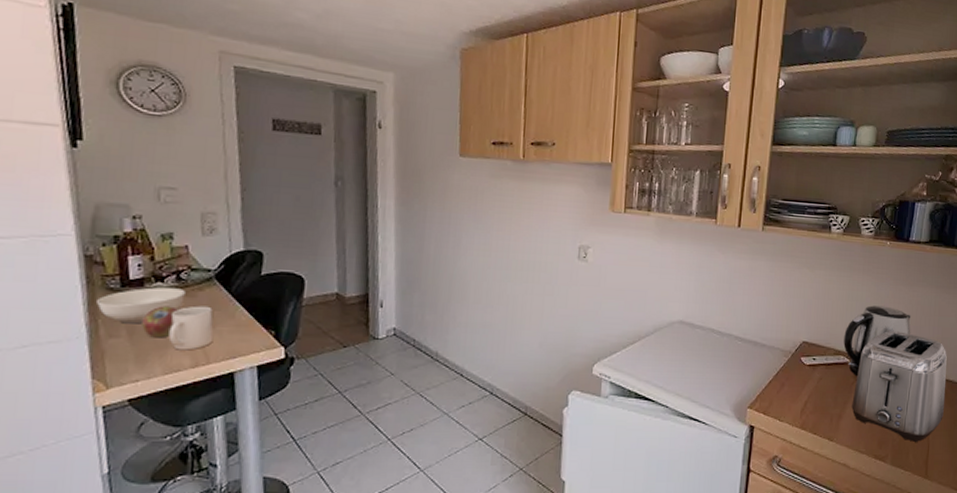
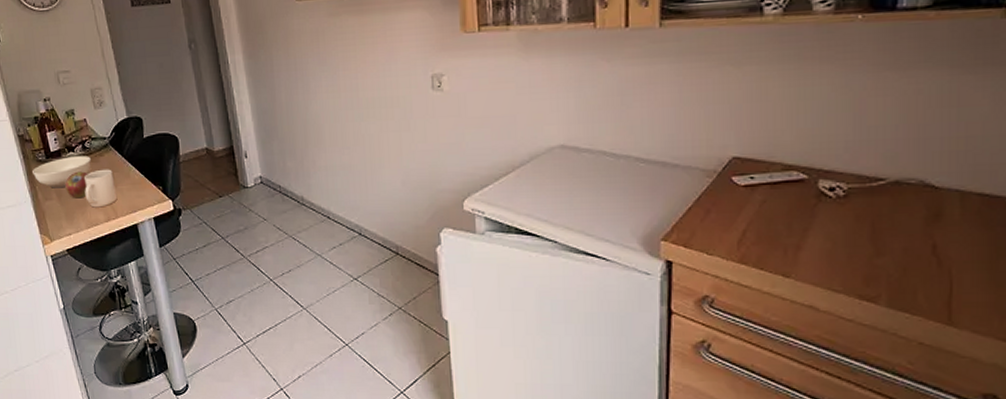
kettle: present [843,305,911,376] -> none [796,101,909,195]
toaster: present [851,331,947,442] -> none [816,133,978,278]

